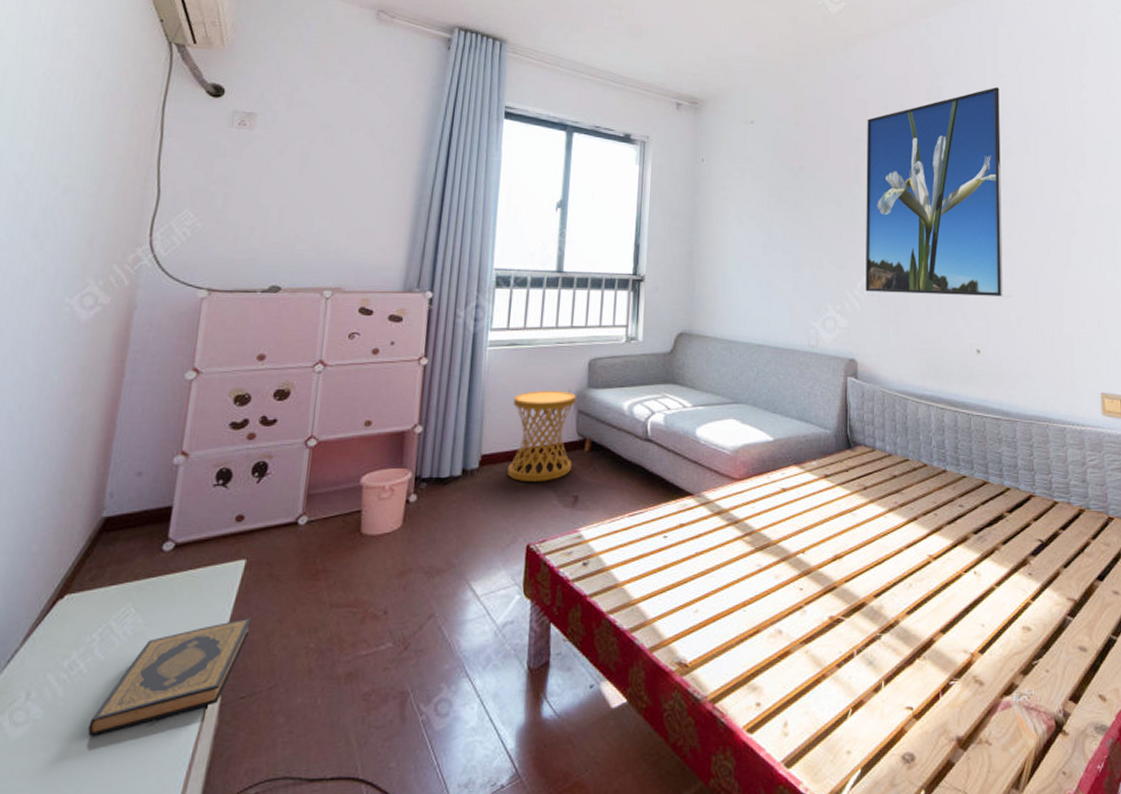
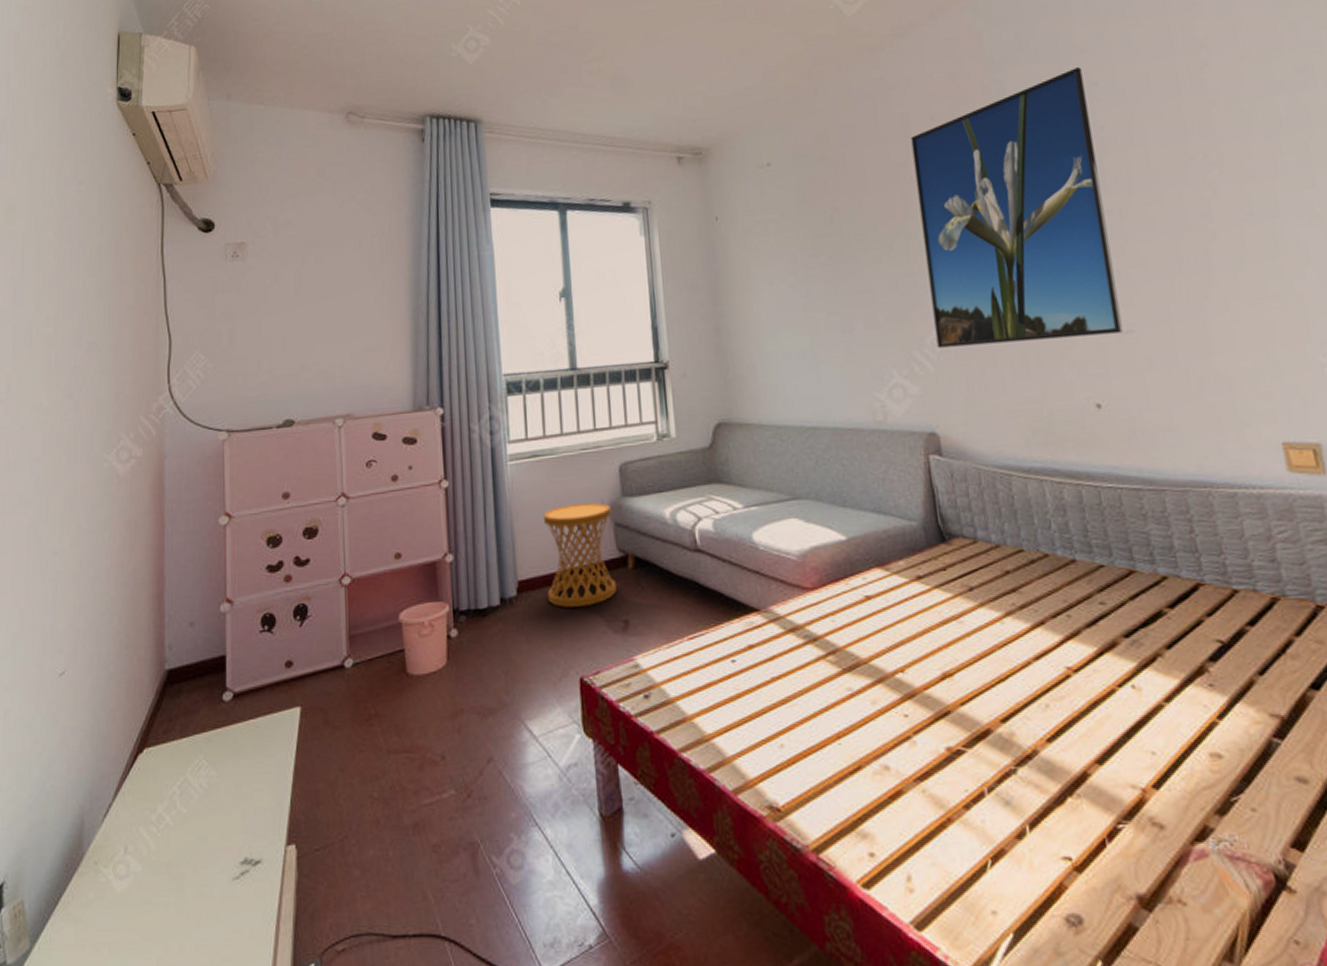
hardback book: present [87,617,252,736] -> none [182,766,314,889]

